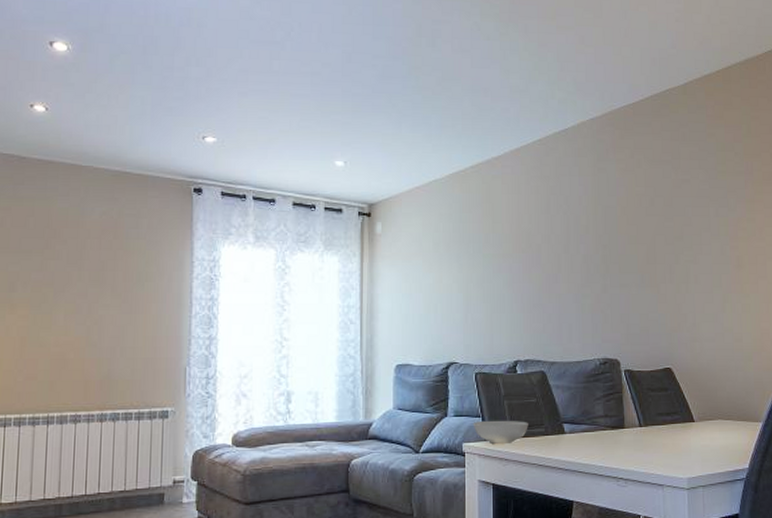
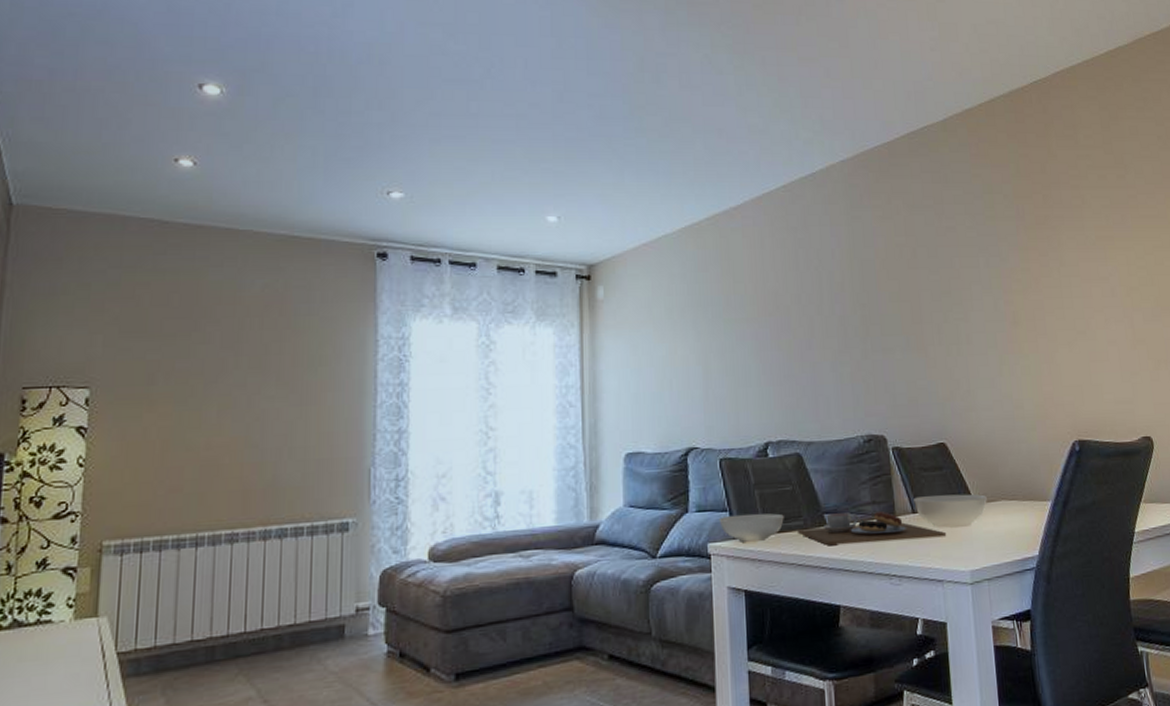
place setting: none [539,423,669,451] -> present [796,510,947,546]
bowl: none [641,412,706,441] -> present [913,494,987,528]

